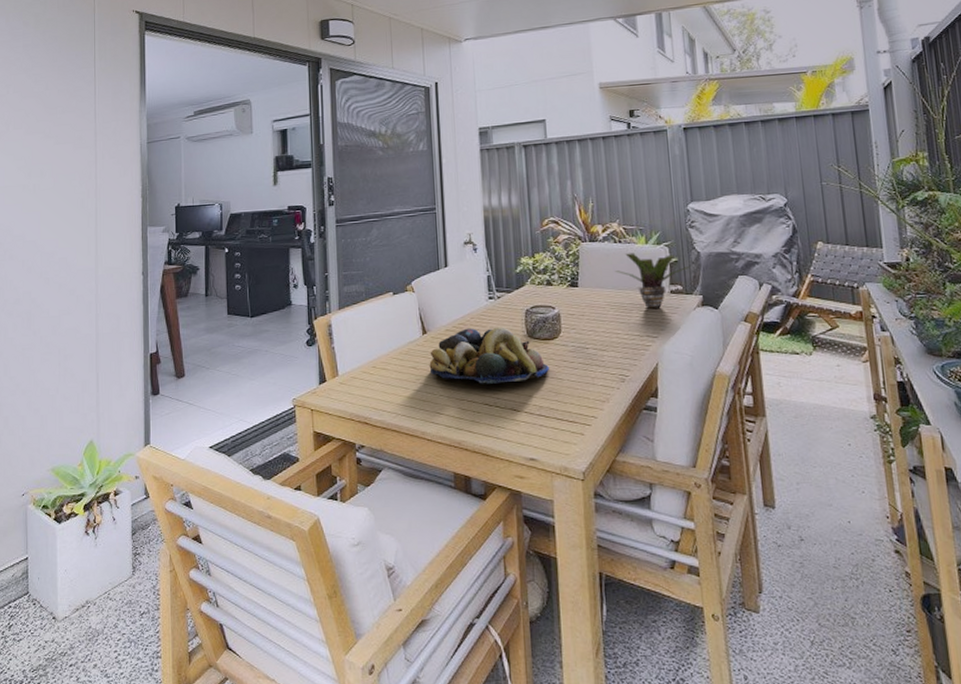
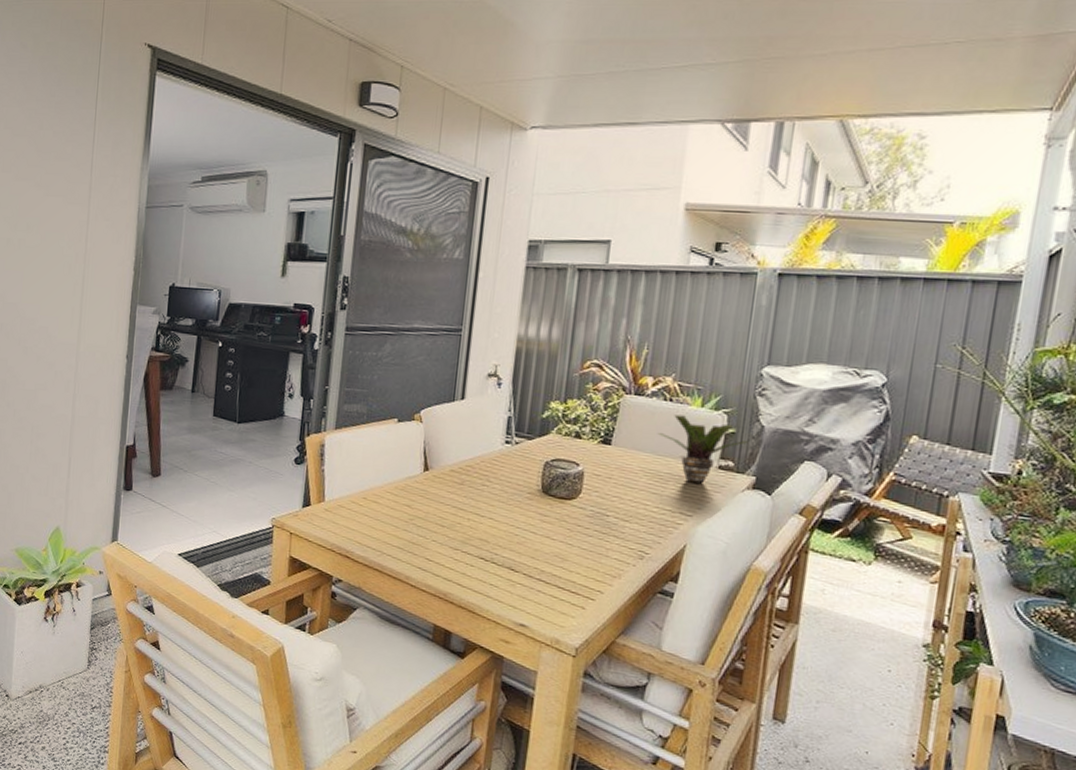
fruit bowl: present [429,327,549,384] -> none [425,472,560,540]

